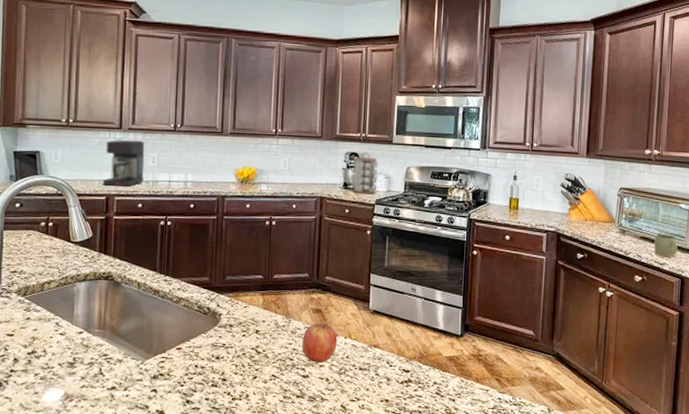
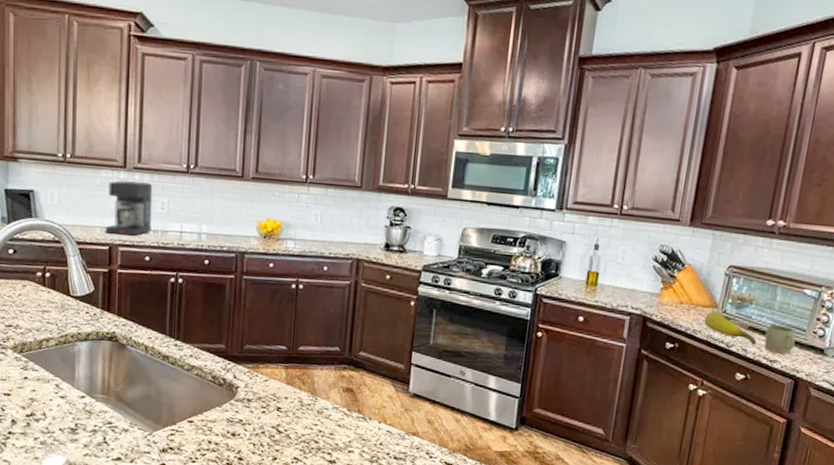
apple: present [302,323,337,363] -> none [329,404,370,448]
spice rack: present [351,152,378,194] -> none [394,208,428,259]
banana: none [605,225,648,251] -> present [704,311,757,344]

